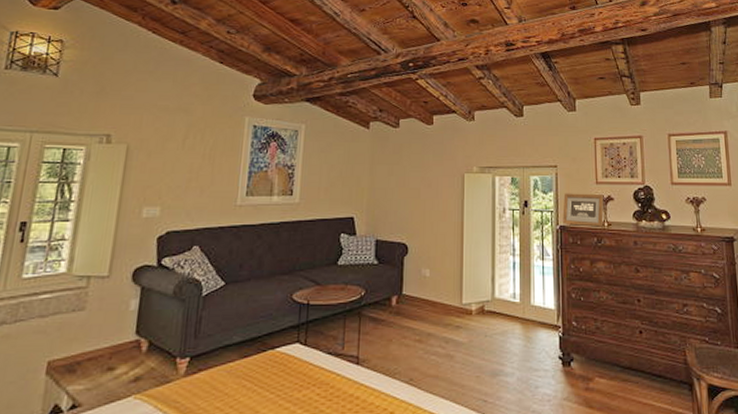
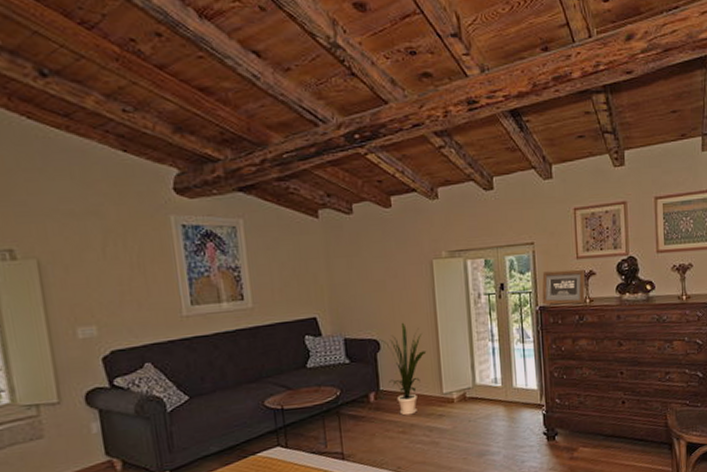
house plant: none [406,229,451,323] -> present [377,322,427,416]

